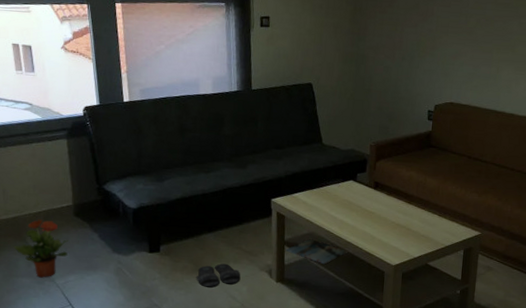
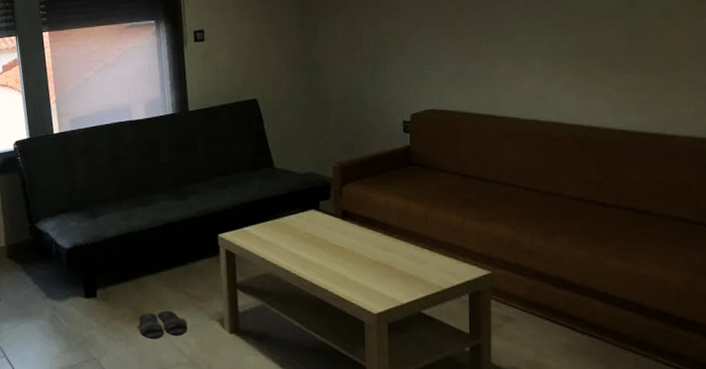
magazine: present [285,239,348,265] -> none [238,281,316,313]

